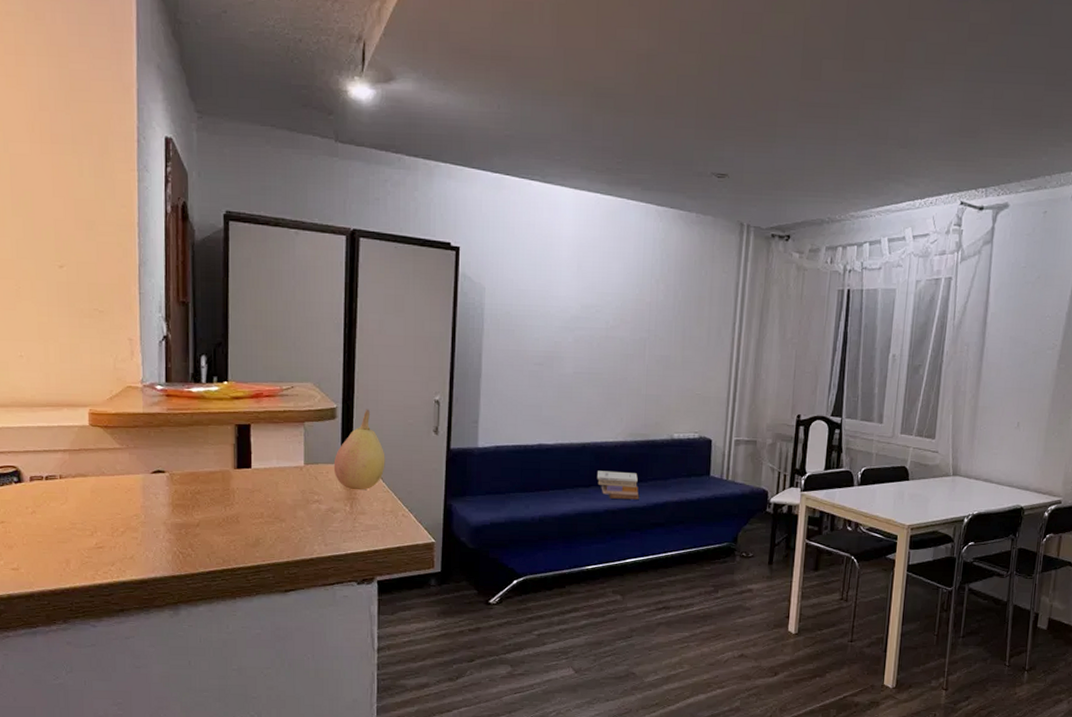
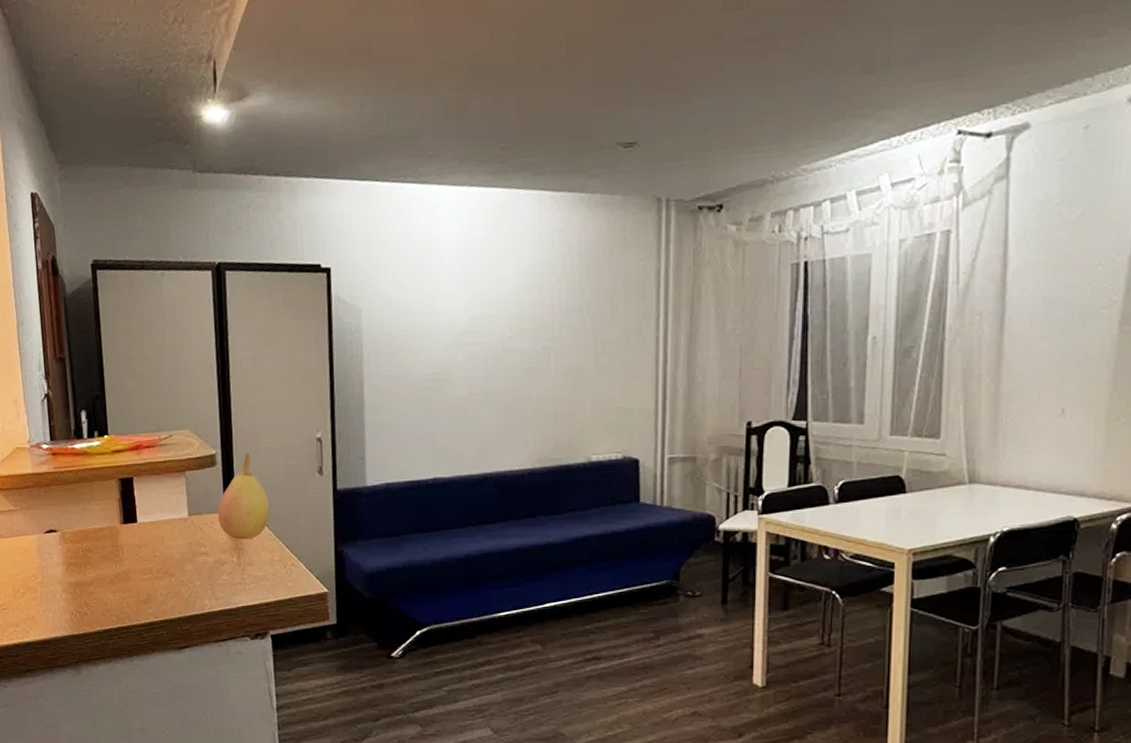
books: present [596,470,639,499] -> none [502,503,555,535]

